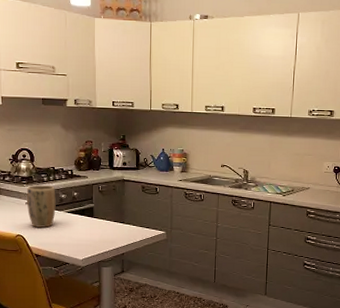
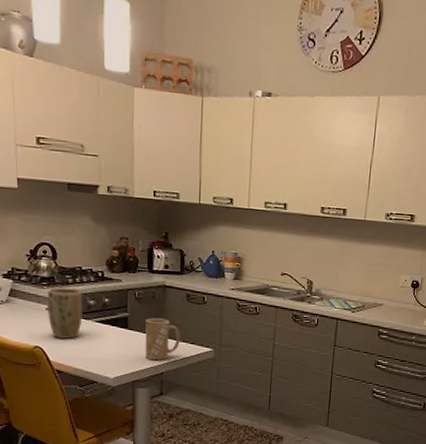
mug: none [107,207,137,243] -> present [144,318,180,360]

